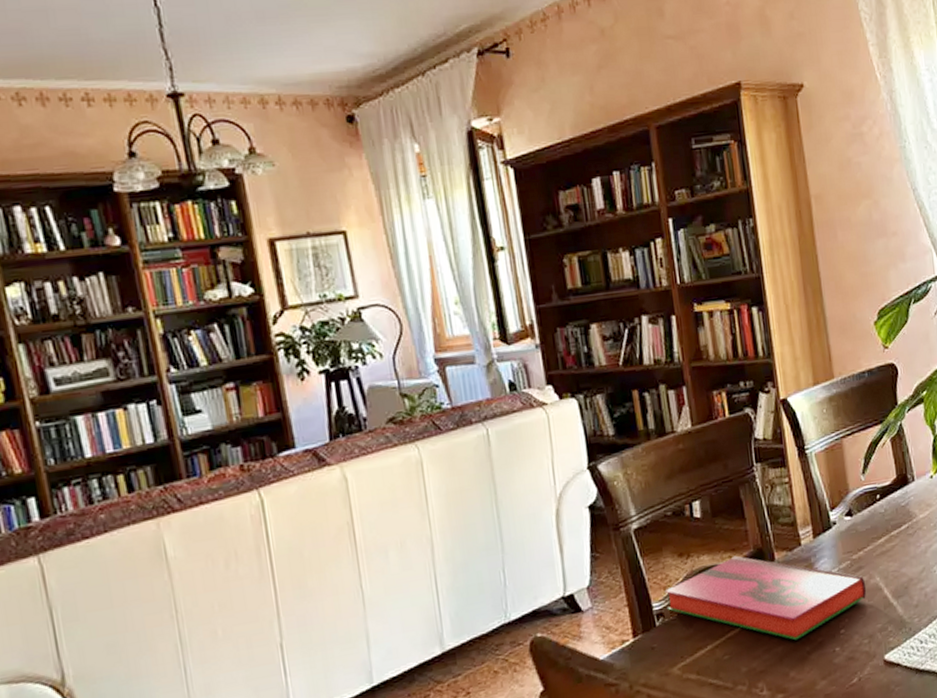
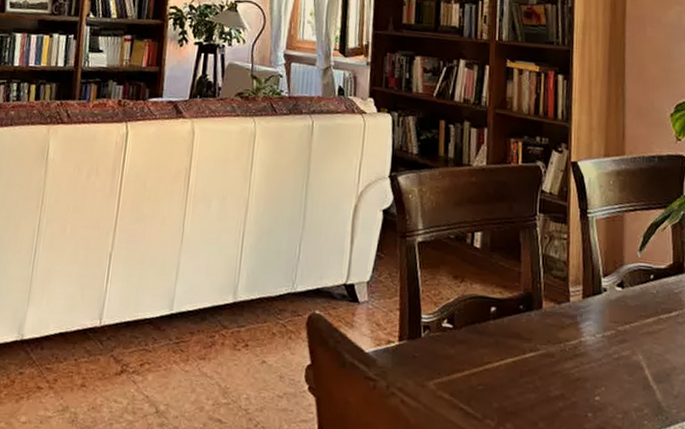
hardback book: present [664,555,867,640] -> none [435,293,628,393]

